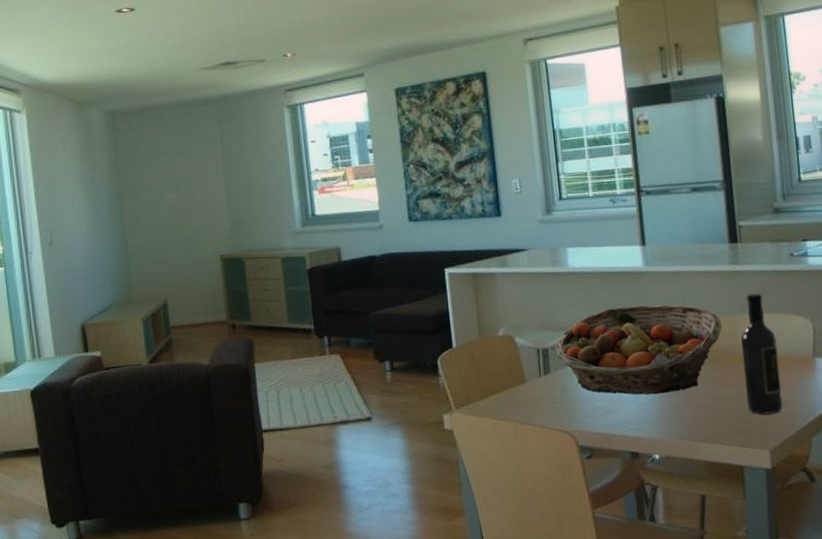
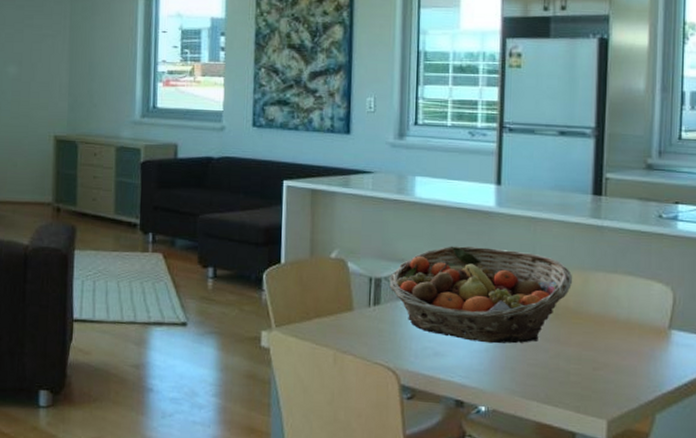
wine bottle: present [741,293,783,415] -> none [590,252,631,383]

